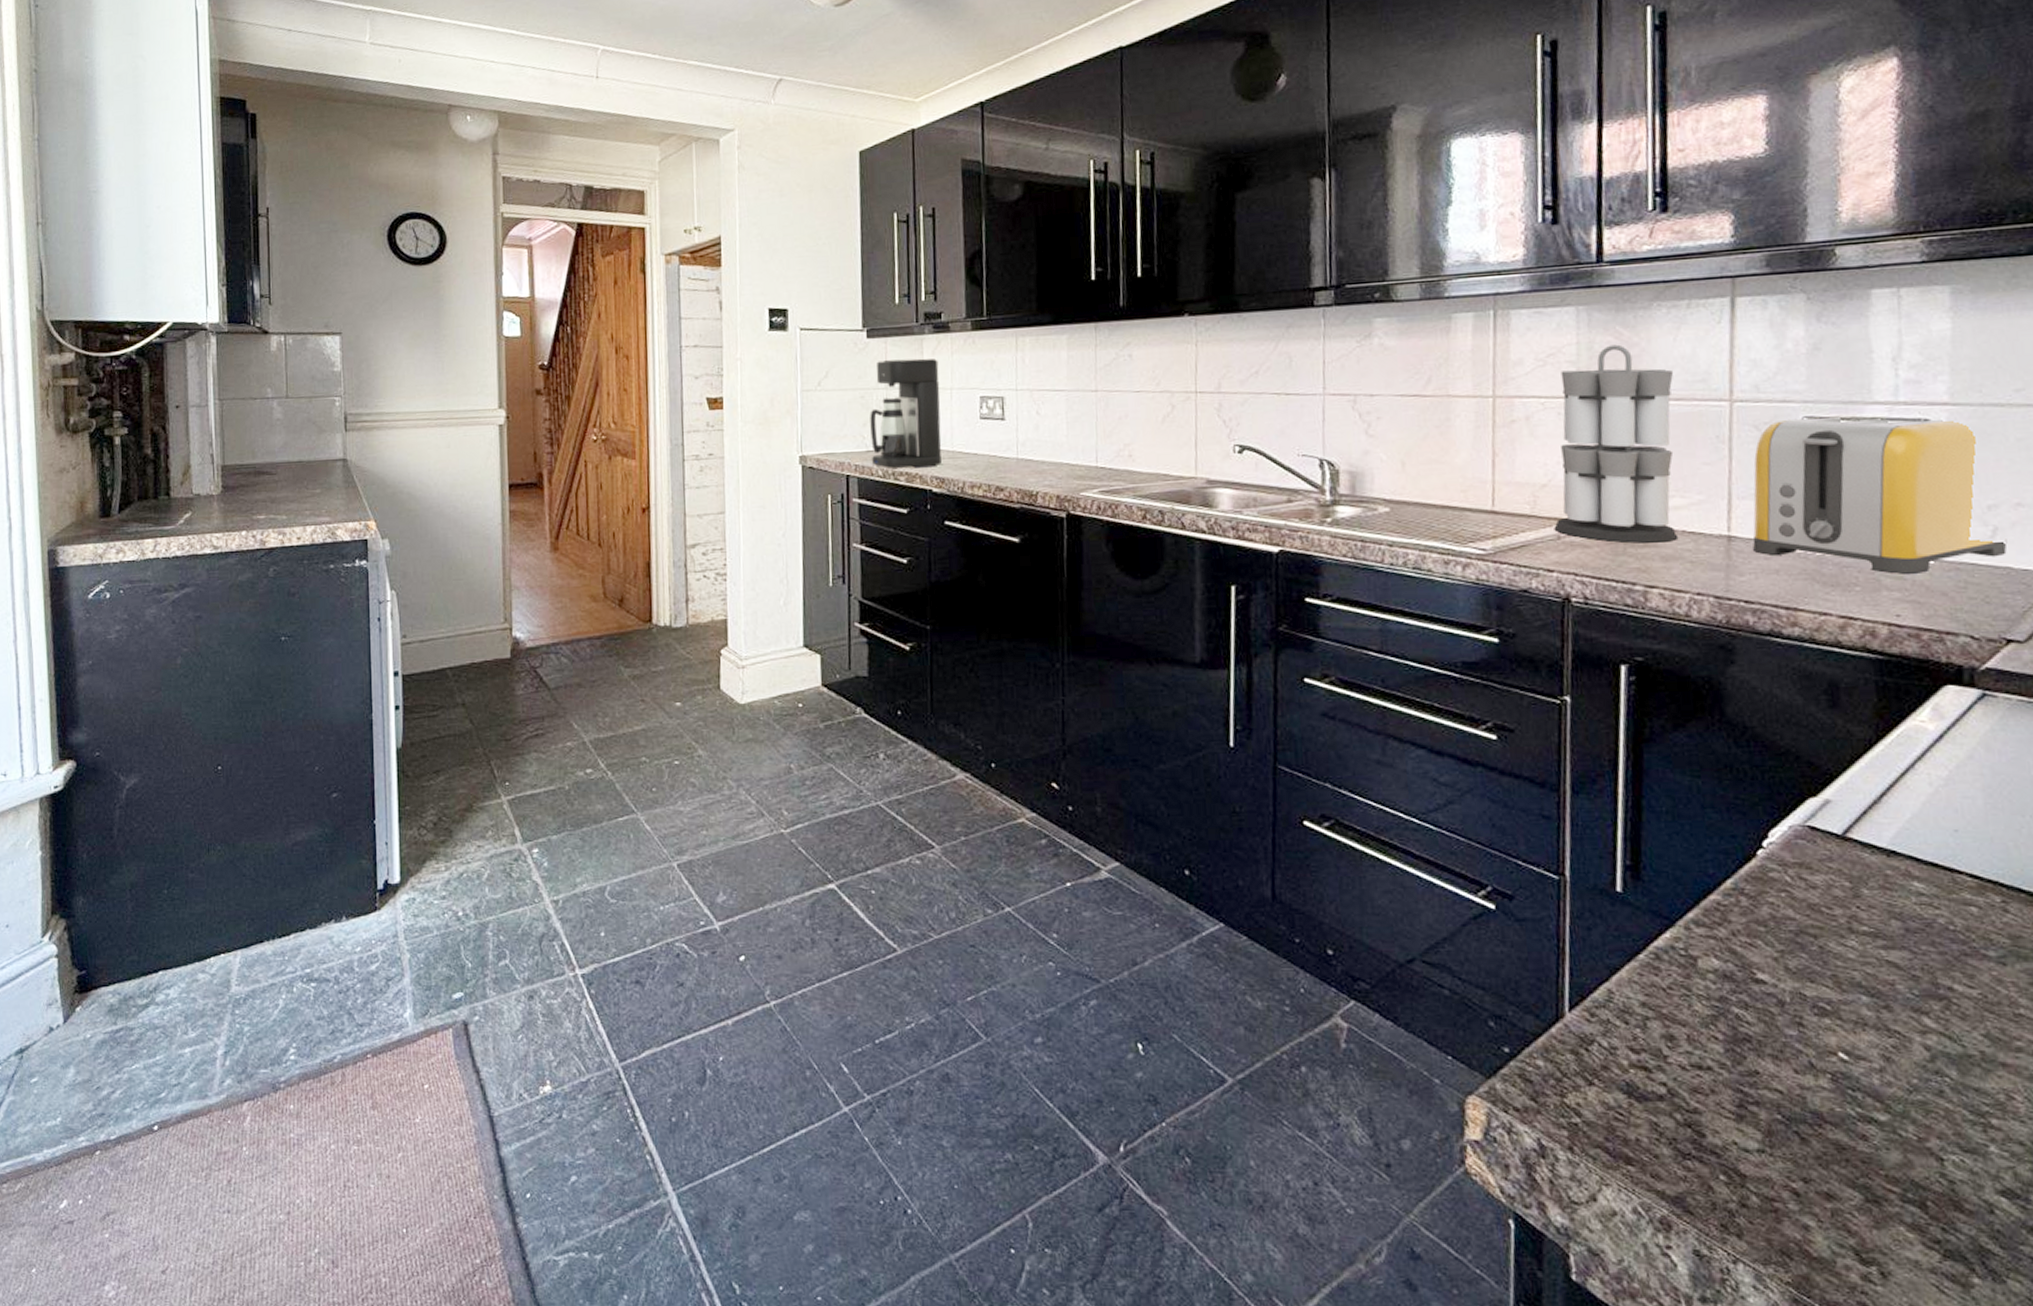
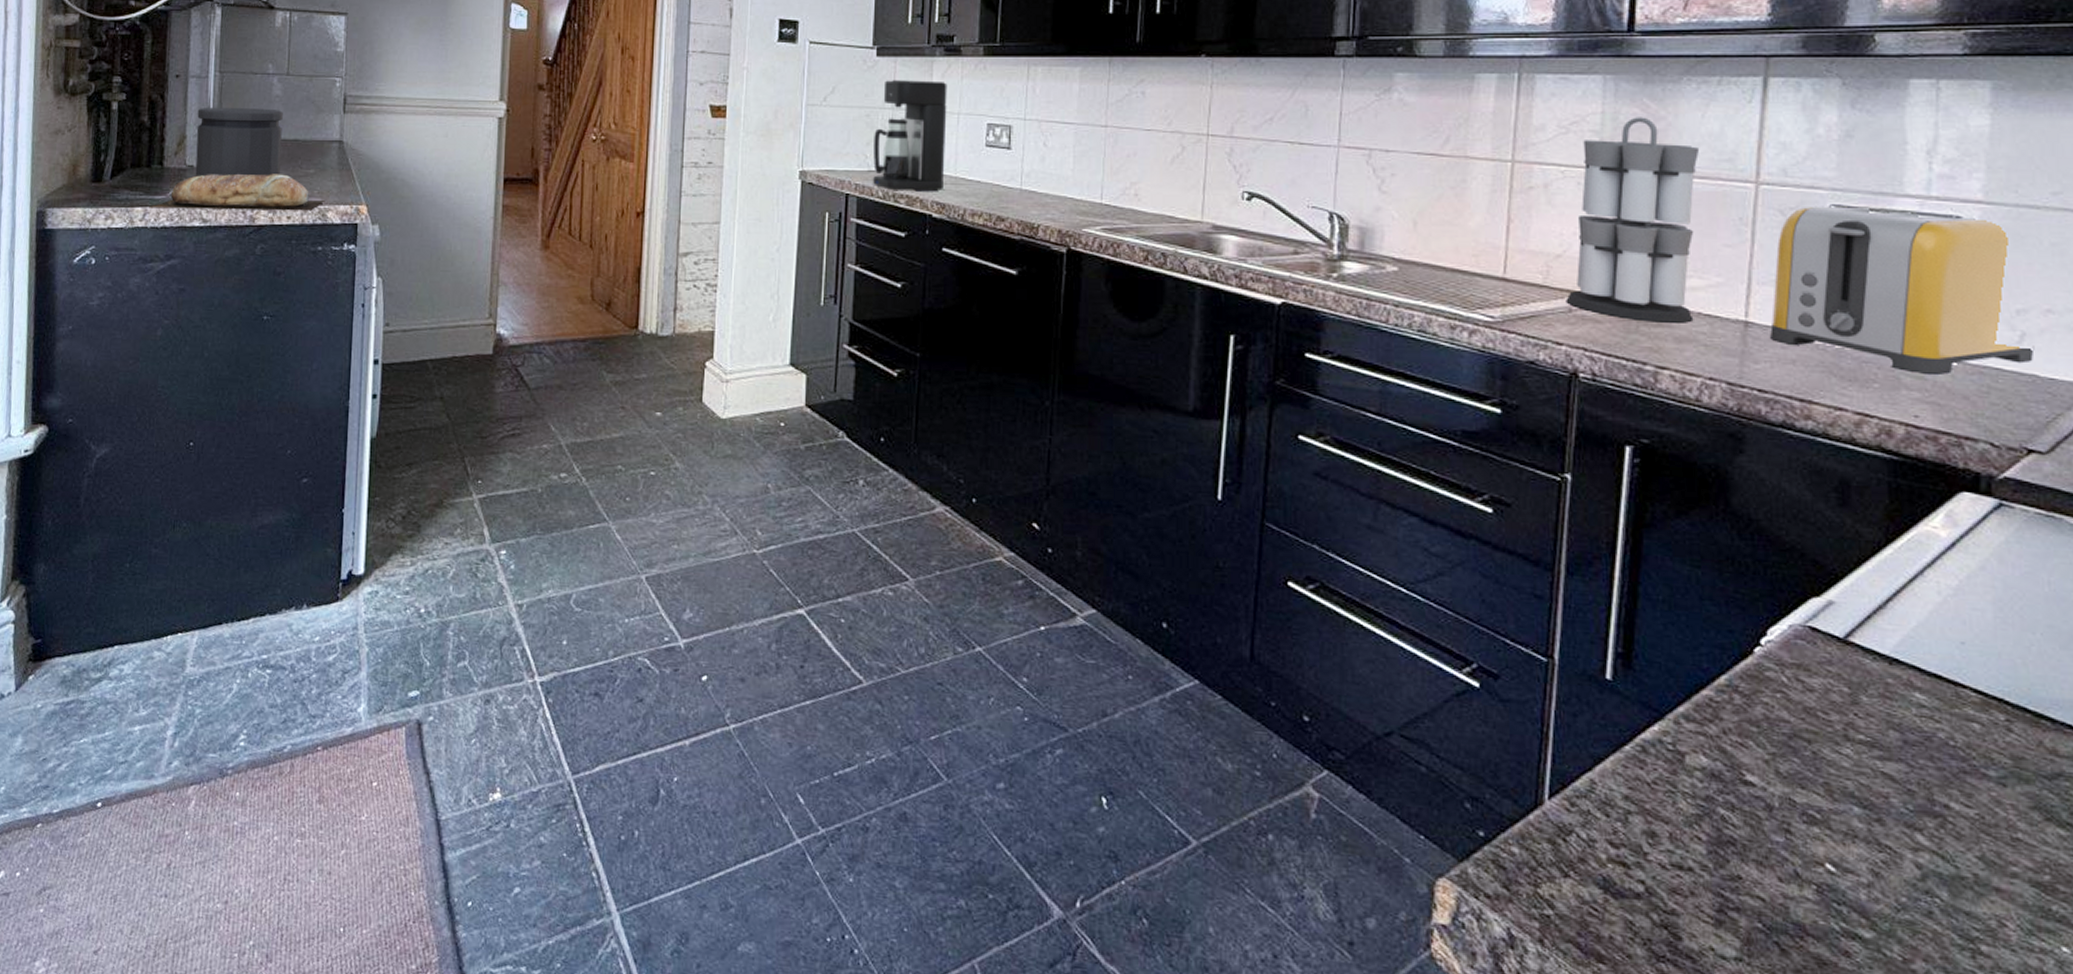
bread loaf: none [158,496,334,539] -> present [148,173,325,211]
jar: none [200,432,287,505] -> present [195,107,283,177]

